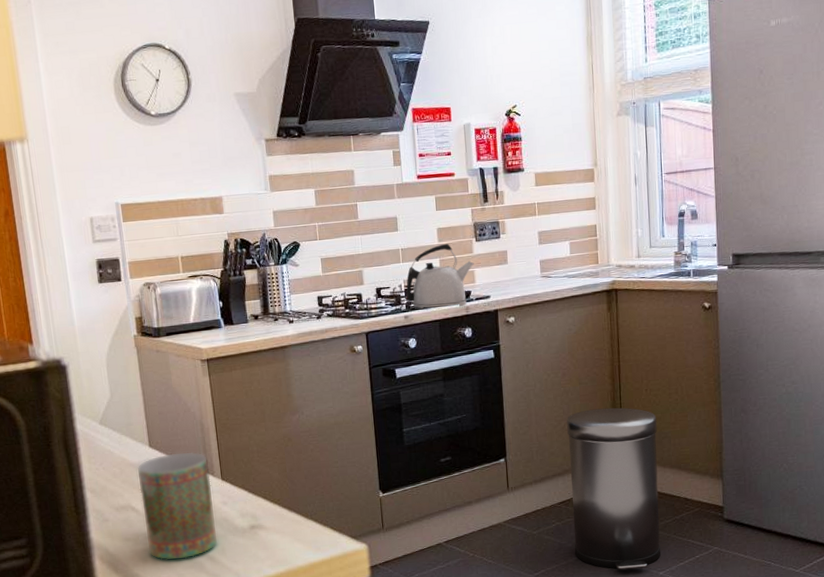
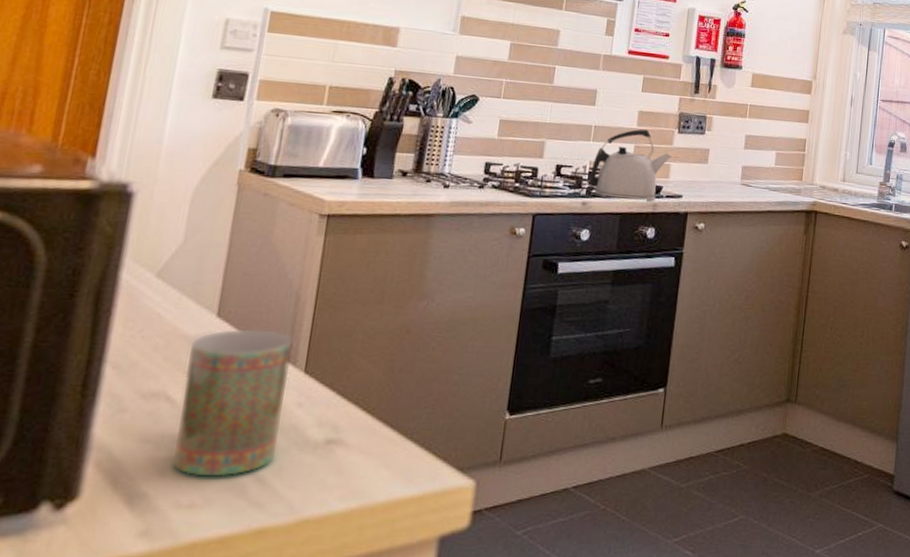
pedal bin: present [567,407,661,571] -> none [725,342,838,544]

